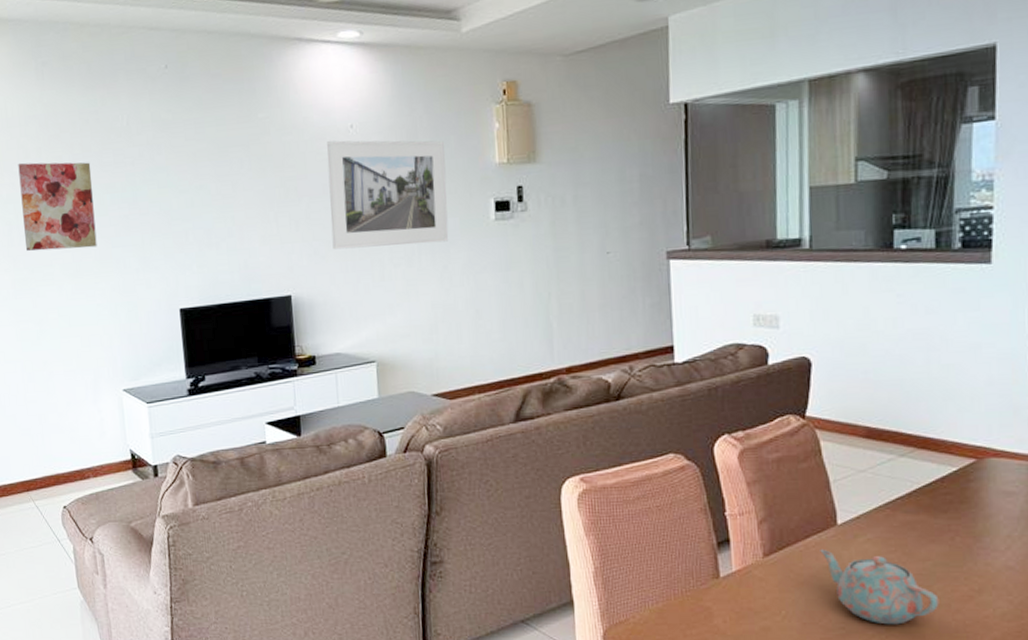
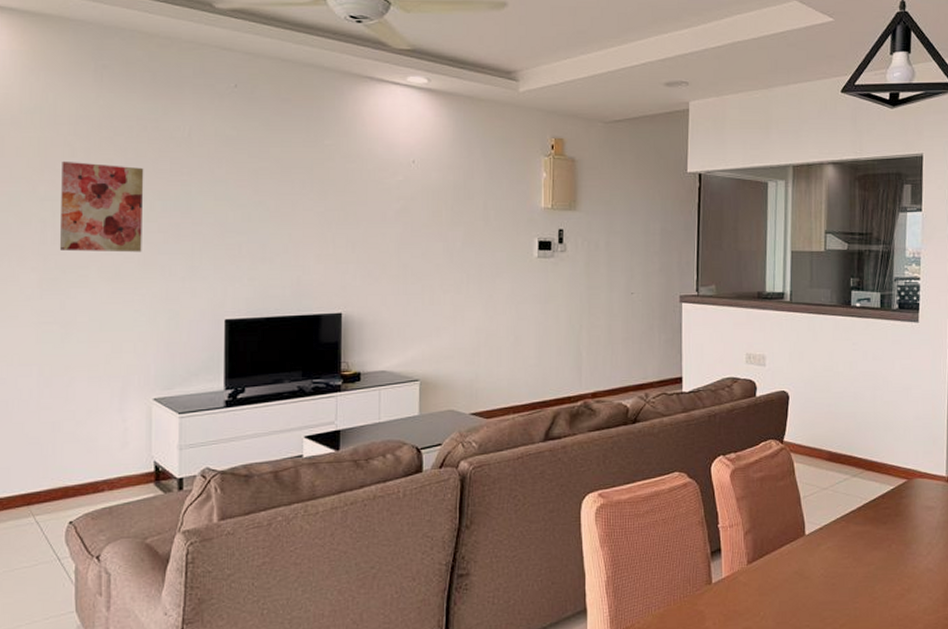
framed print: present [327,140,449,250] -> none [386,173,498,274]
teapot: present [820,550,939,625] -> none [792,557,880,622]

